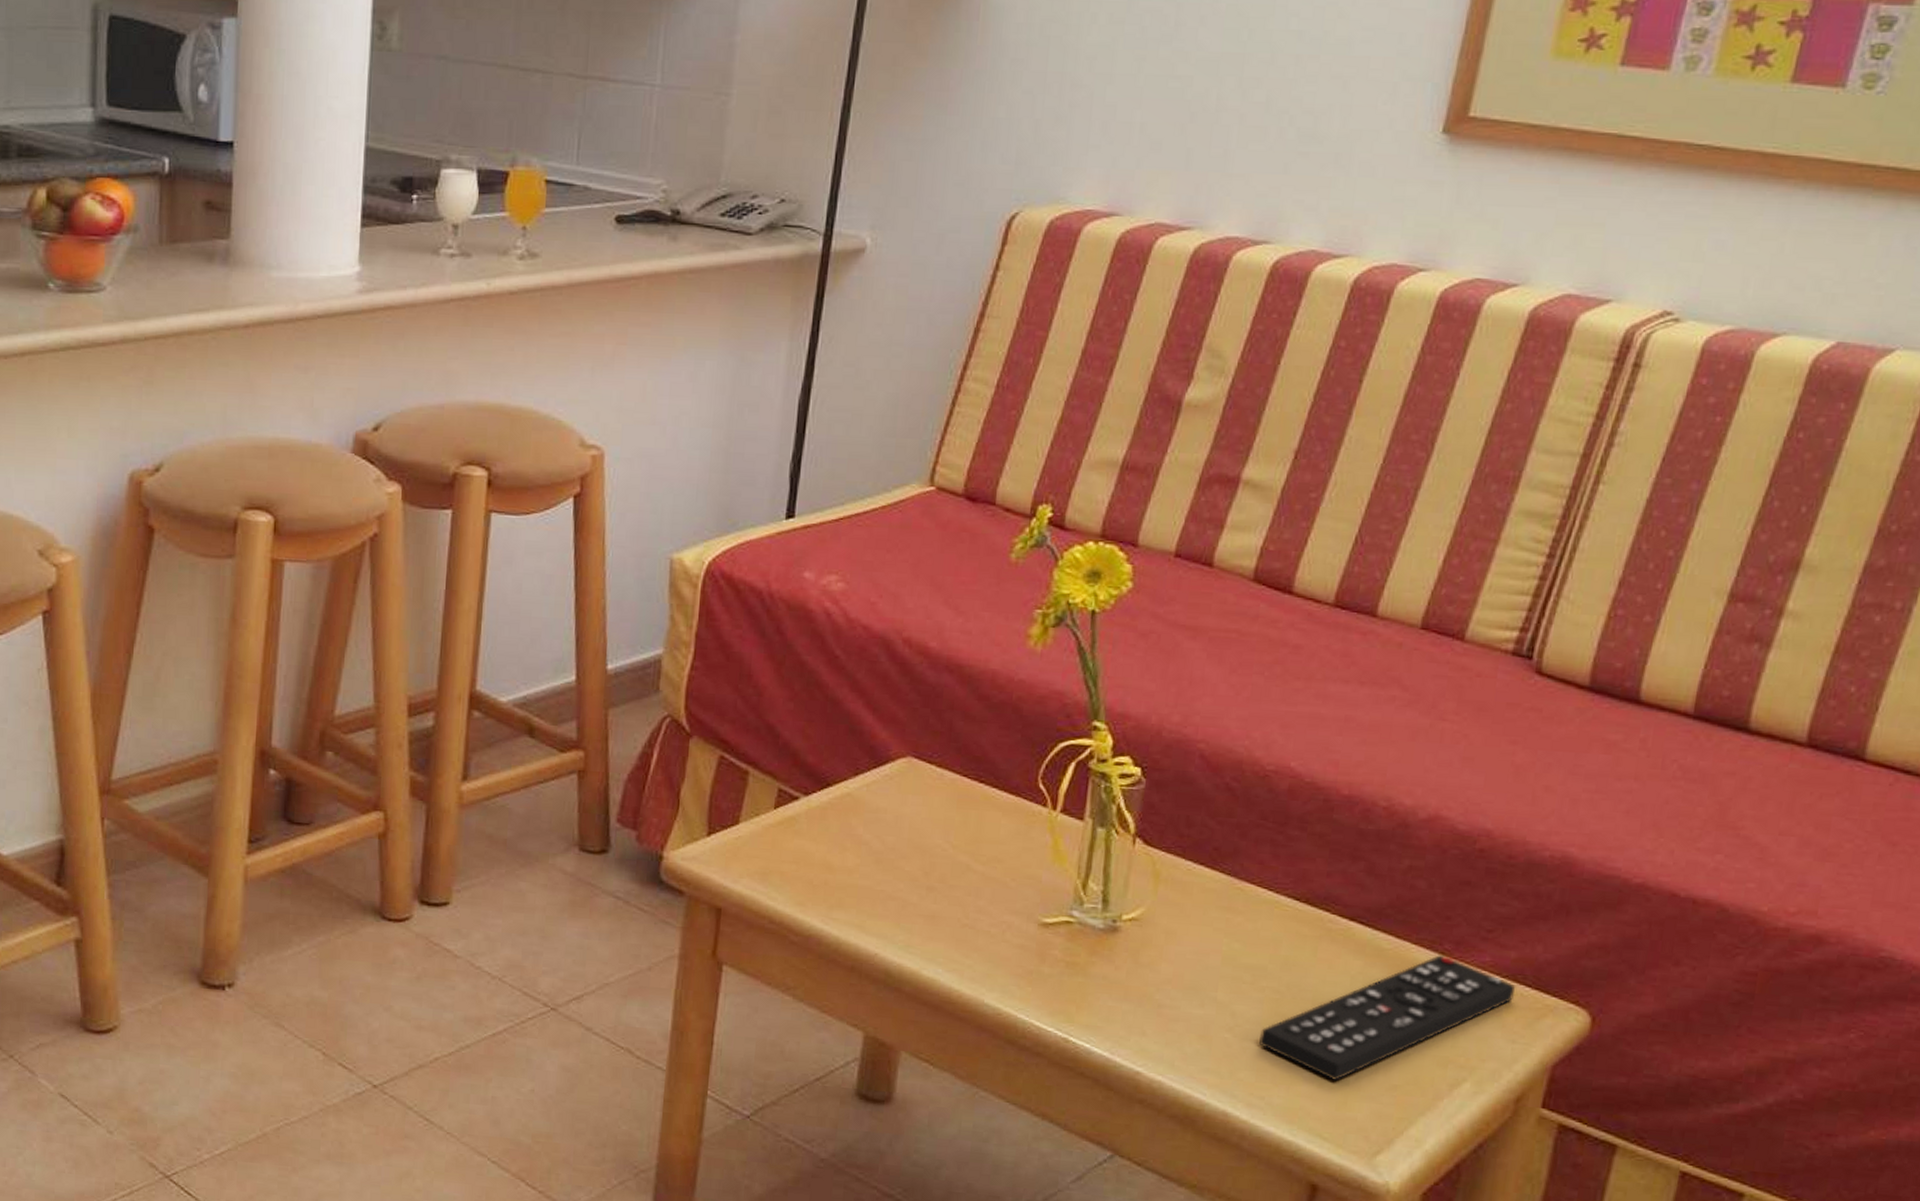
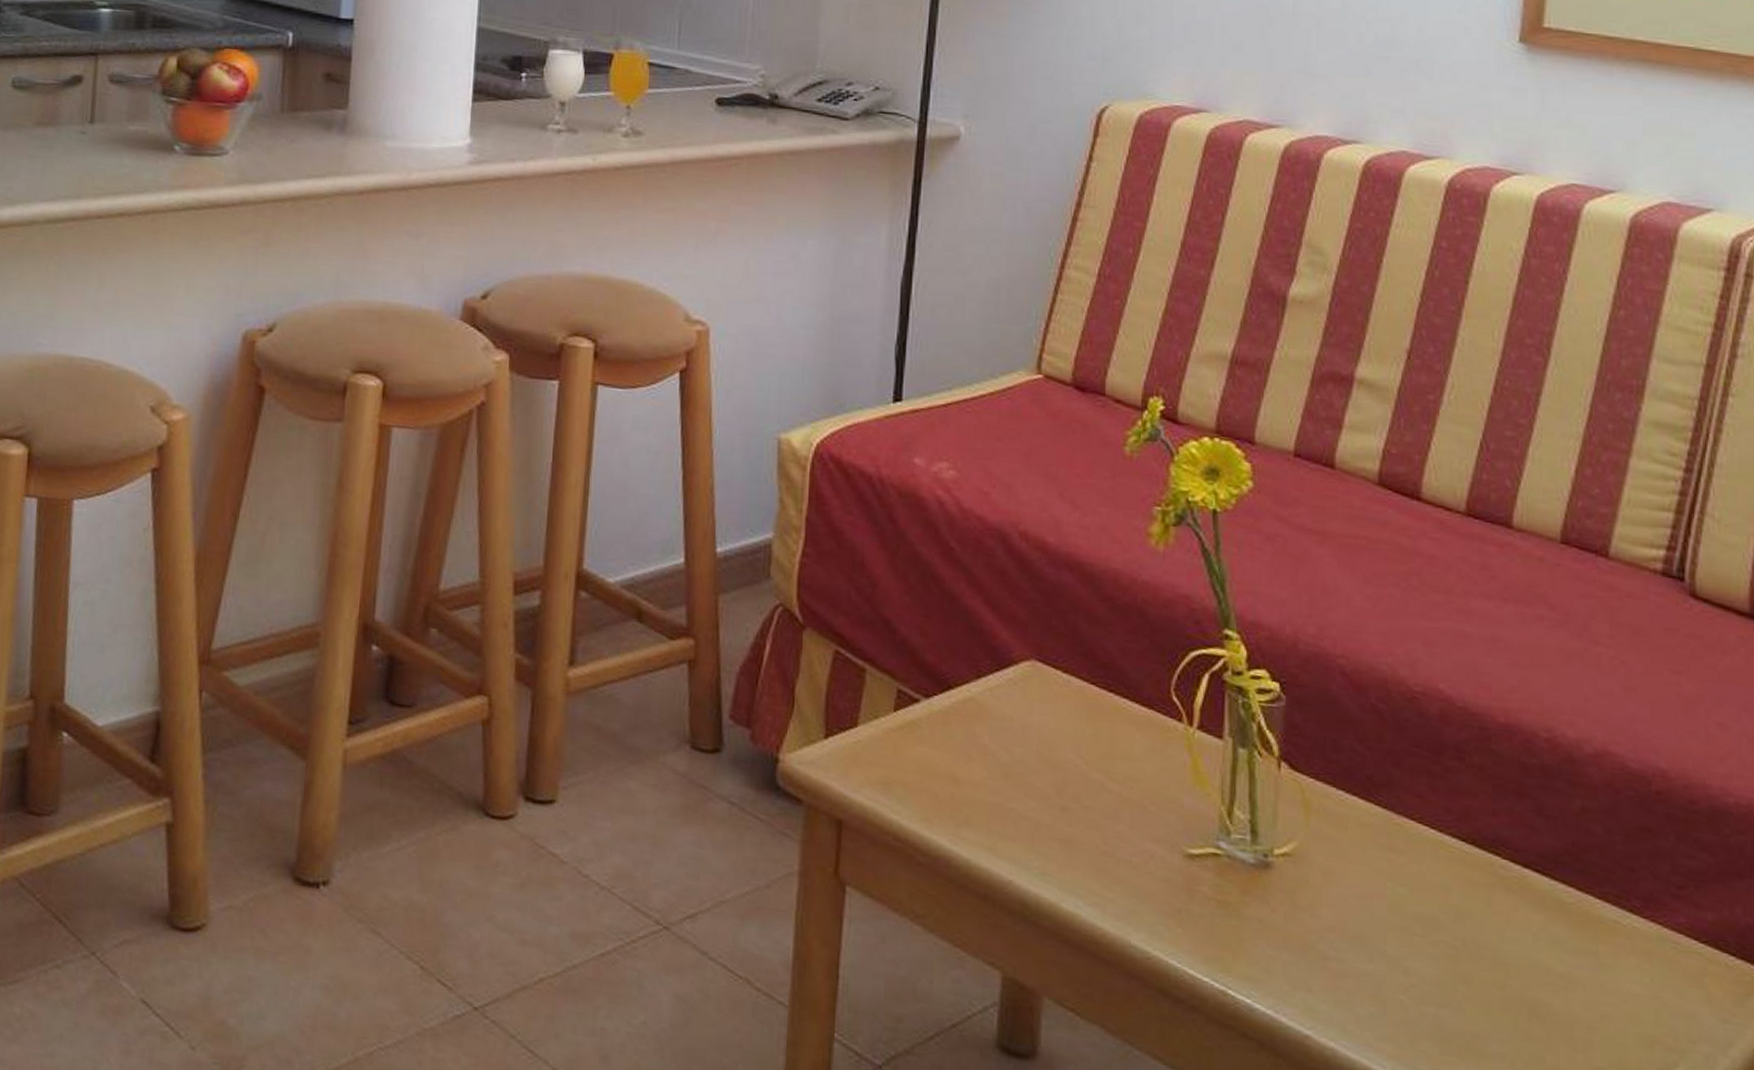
remote control: present [1259,955,1516,1081] -> none [1439,913,1719,1058]

